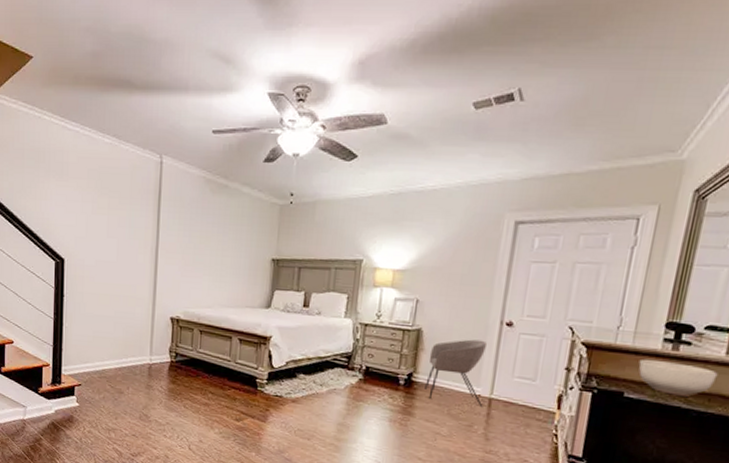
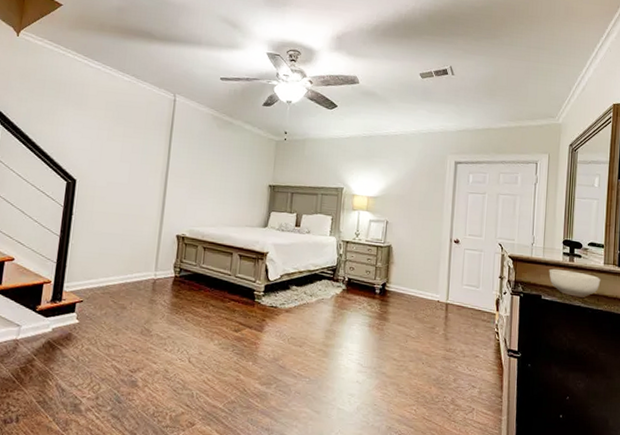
armchair: present [425,339,487,406] -> none [396,254,442,311]

